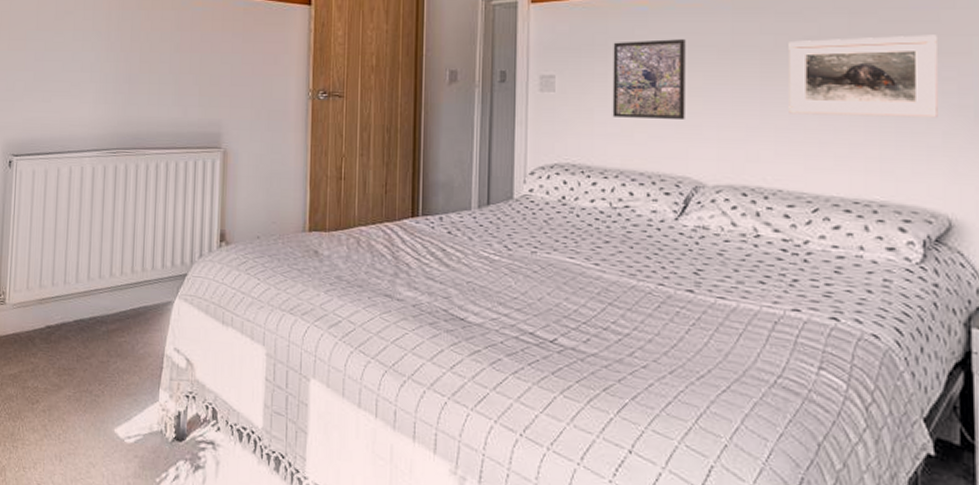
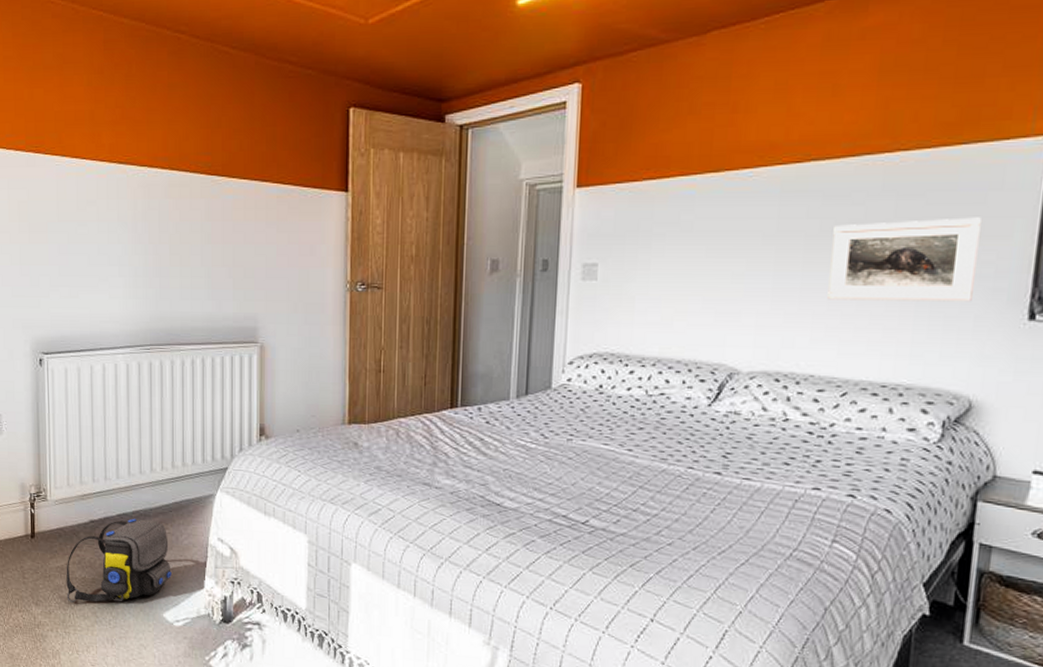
shoulder bag: none [17,325,126,415] -> present [66,518,171,603]
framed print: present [612,39,686,121] -> none [653,225,731,308]

